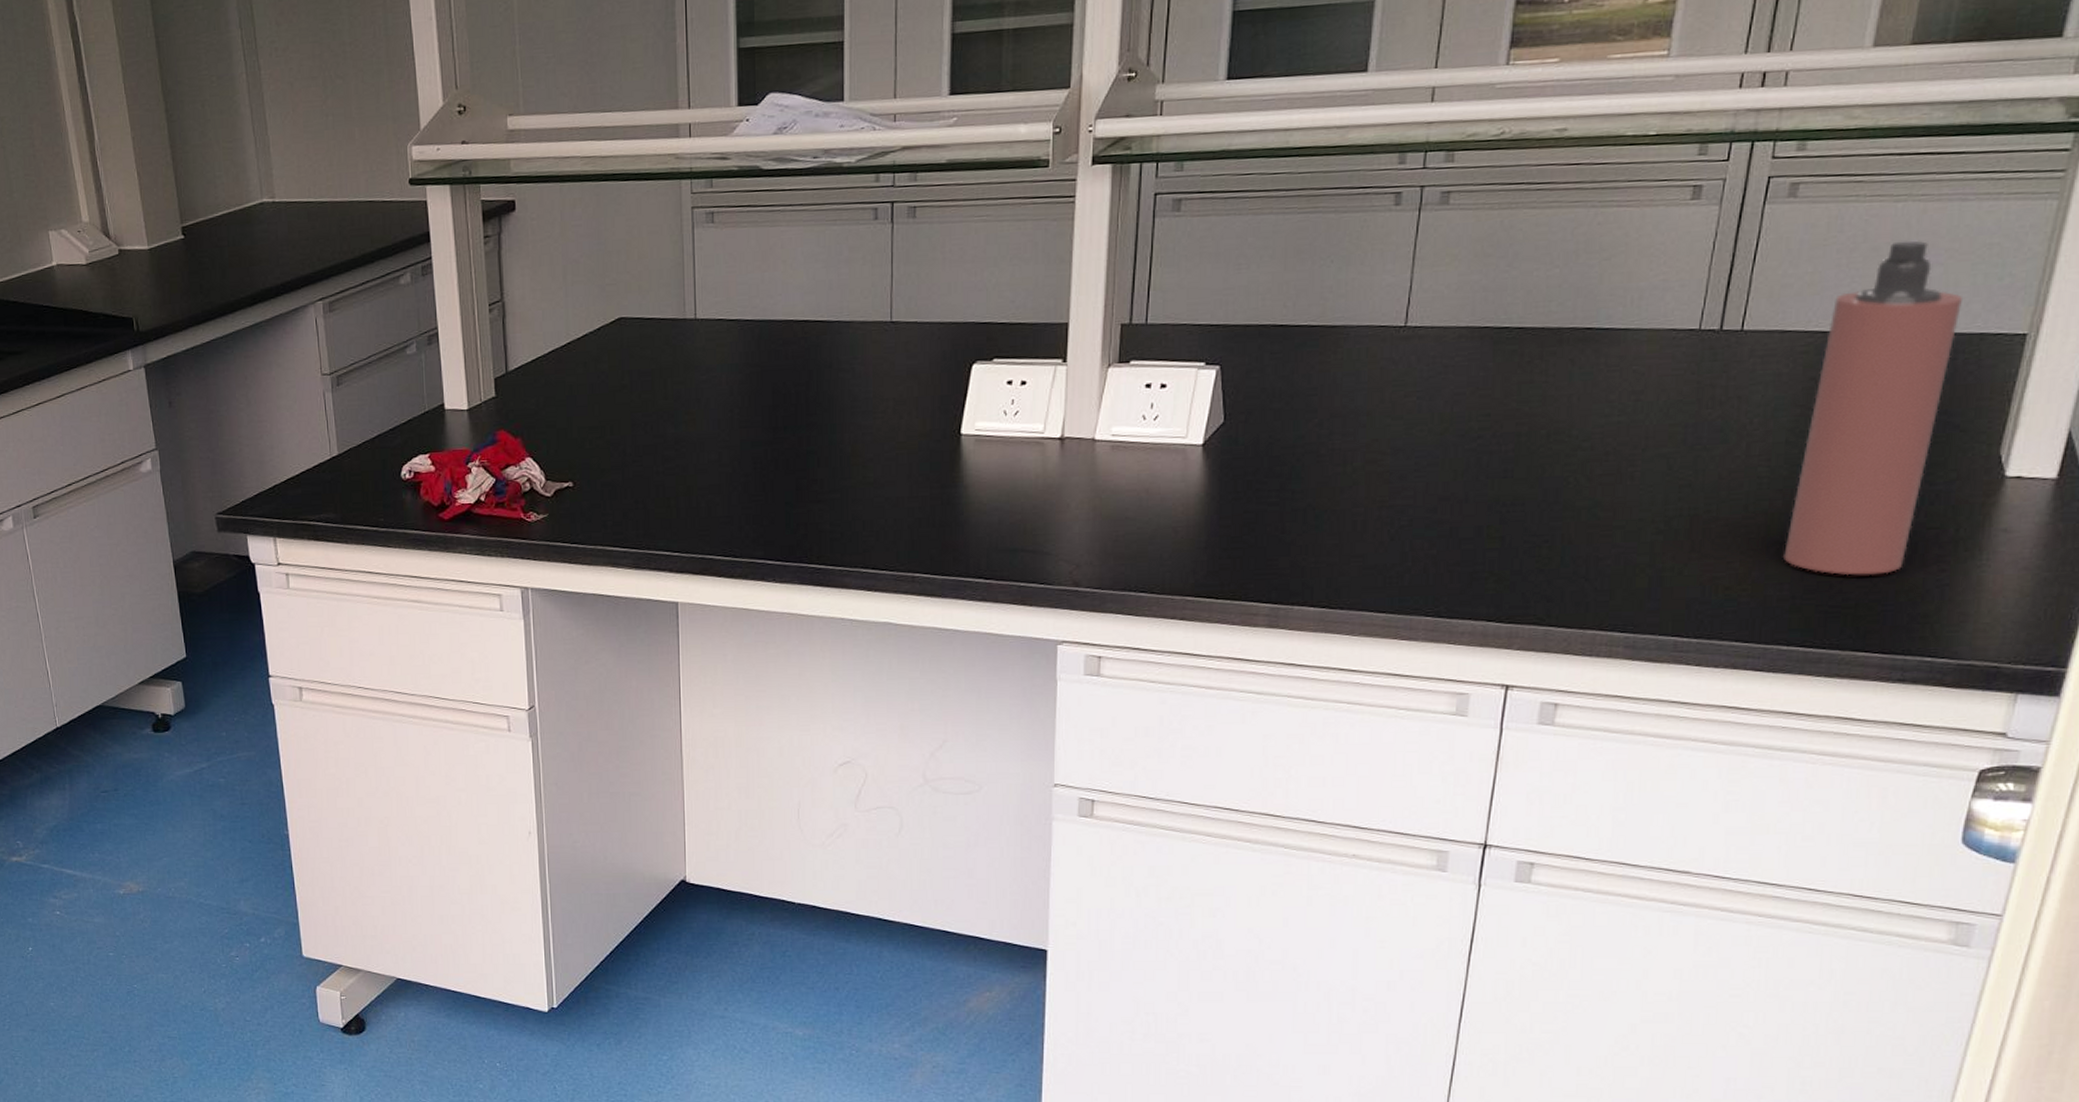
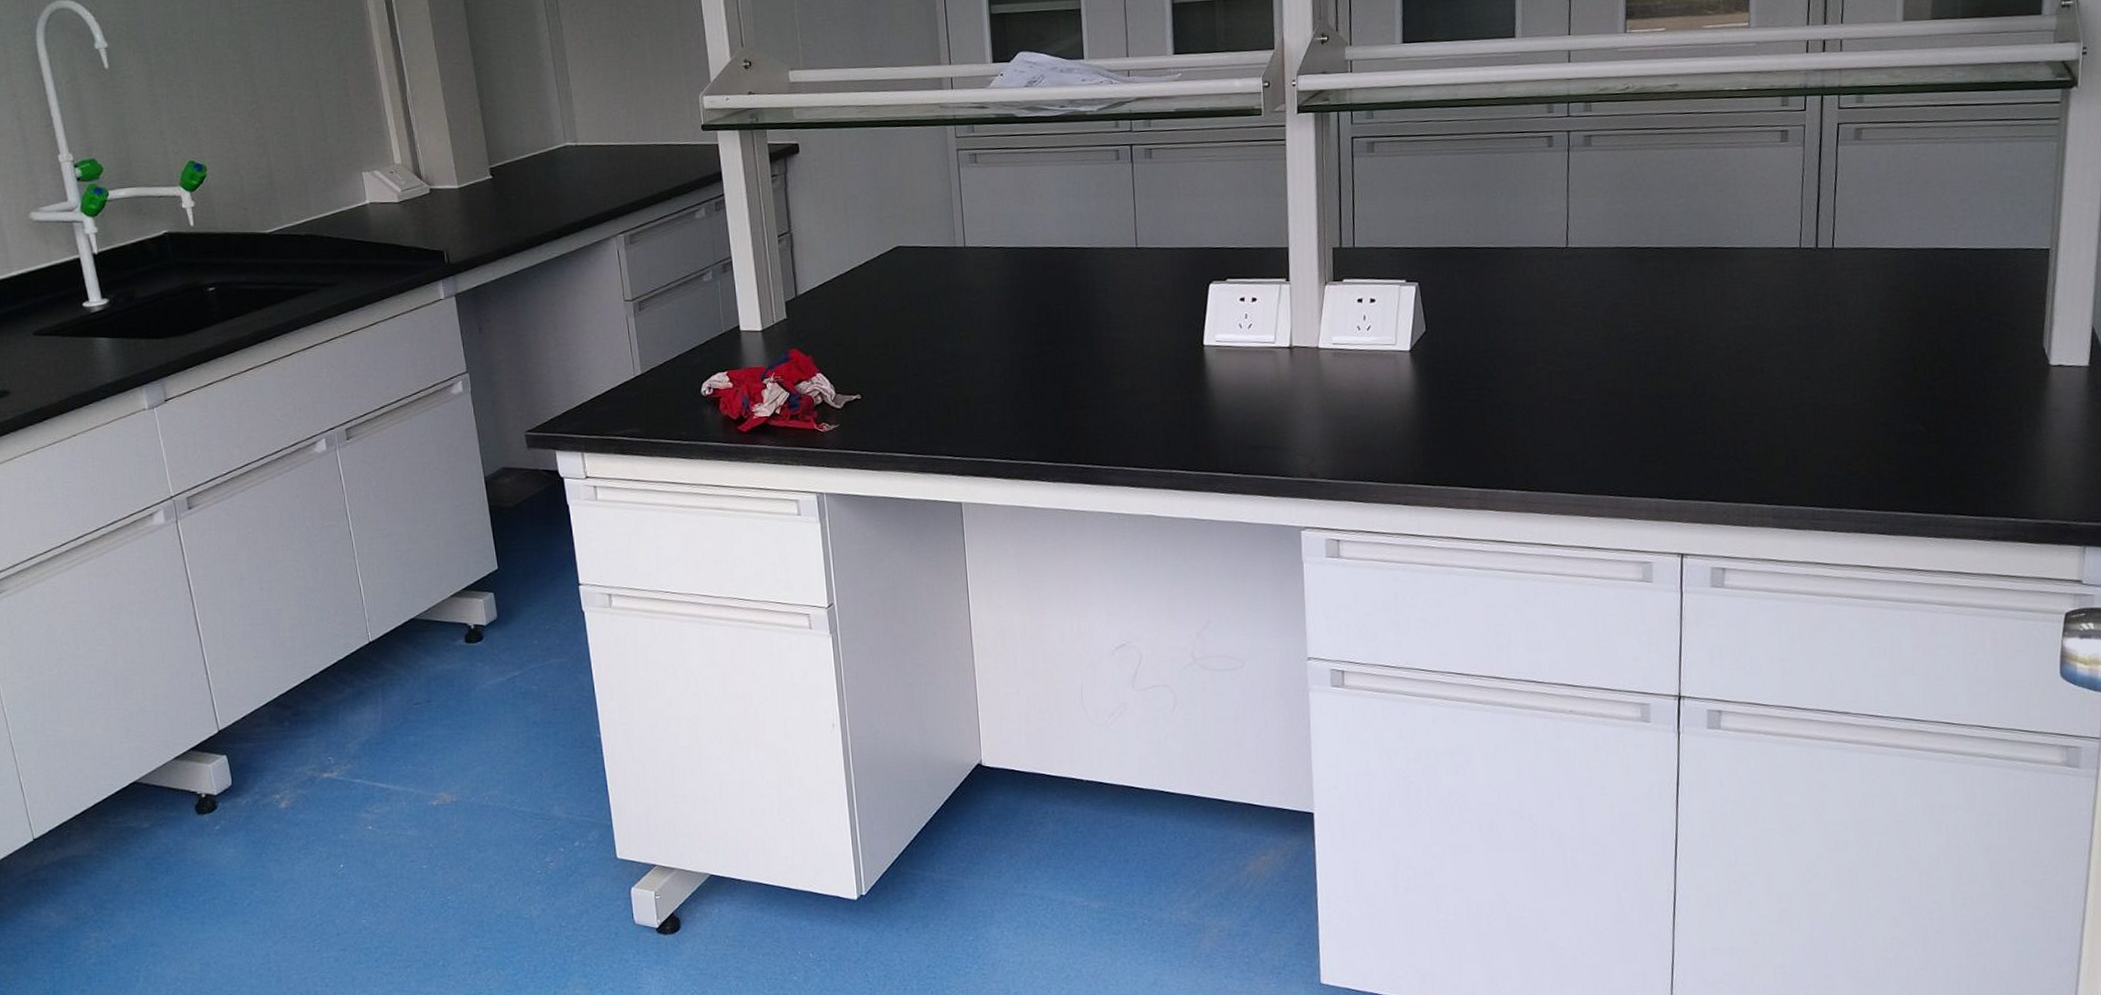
spray bottle: present [1783,240,1962,576] -> none [1889,174,1998,451]

